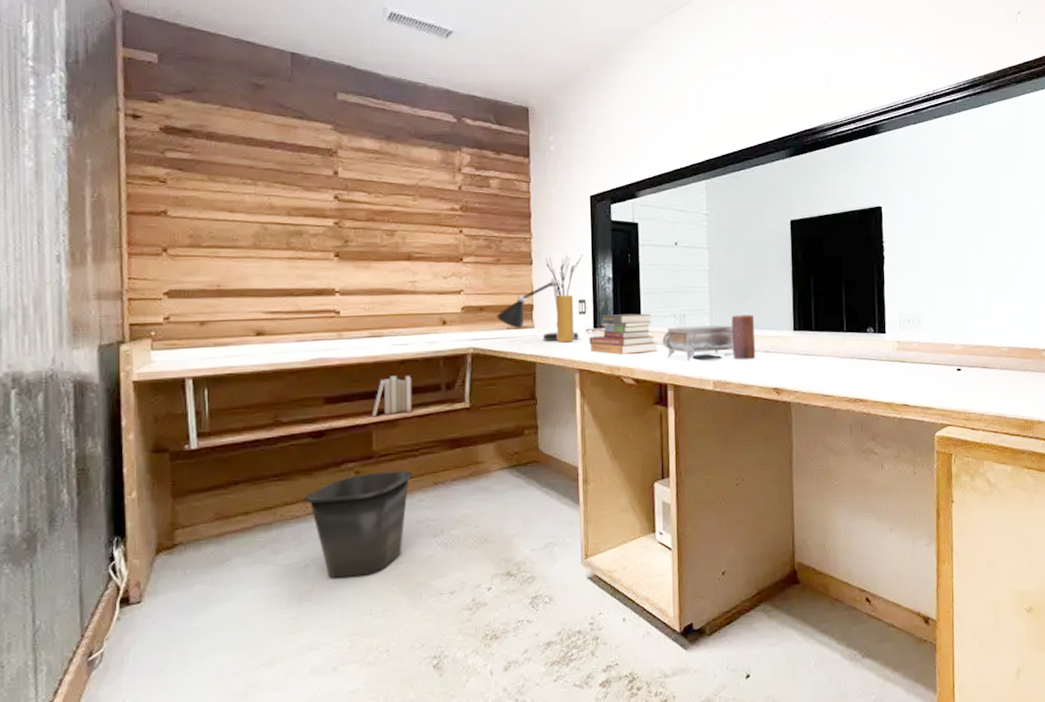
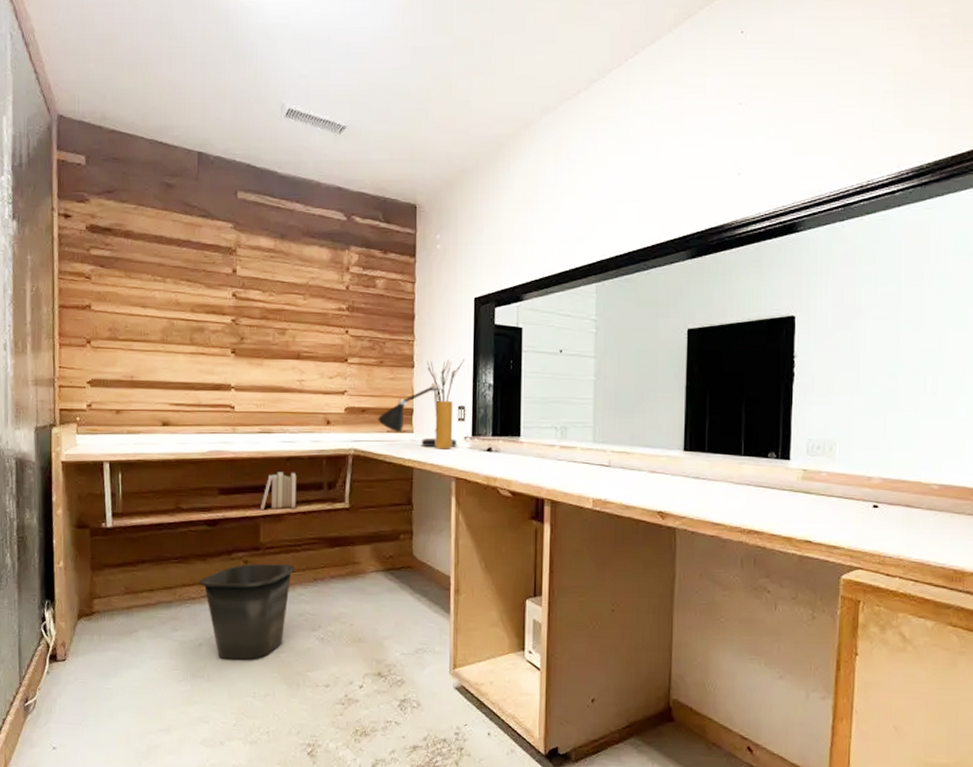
books: present [589,313,658,355] -> none [467,423,537,466]
jewelry box: present [662,325,734,361] -> none [541,440,617,477]
candle: present [731,314,756,360] -> none [615,430,641,479]

